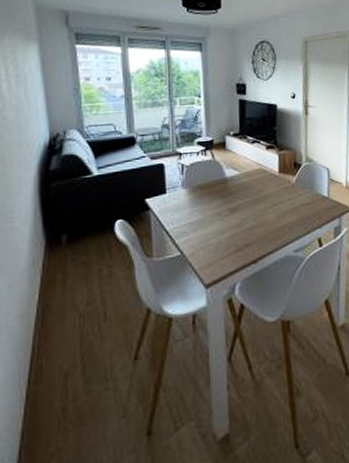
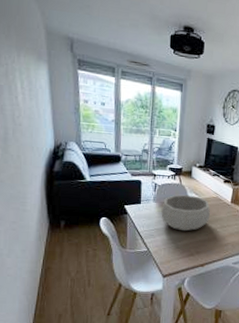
decorative bowl: none [193,171,255,220] -> present [161,194,210,231]

